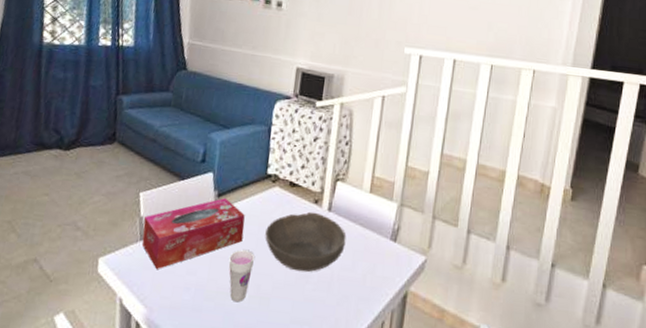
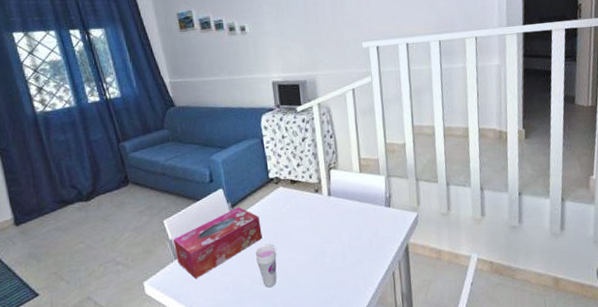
bowl: present [265,211,347,273] -> none [280,199,349,251]

